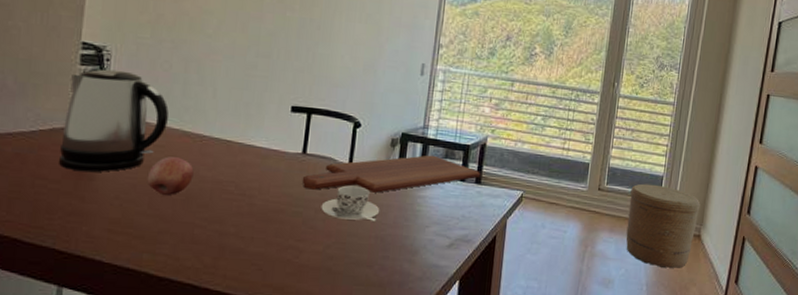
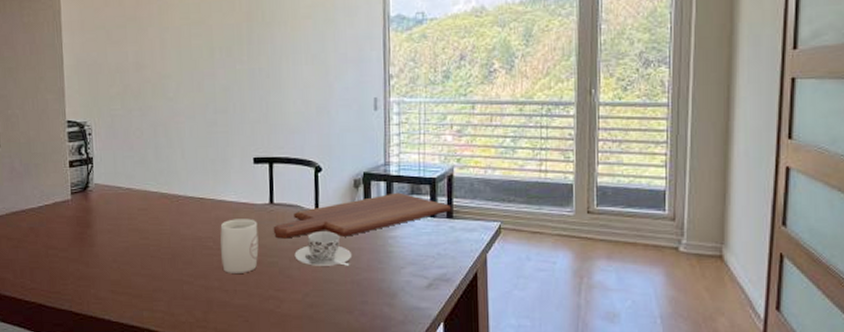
kettle: present [59,69,169,172] -> none [63,142,148,238]
fruit: present [147,156,194,195] -> none [136,218,176,255]
mug: none [241,165,287,221] -> present [219,219,259,273]
basket: present [626,183,701,268] -> none [627,201,718,296]

